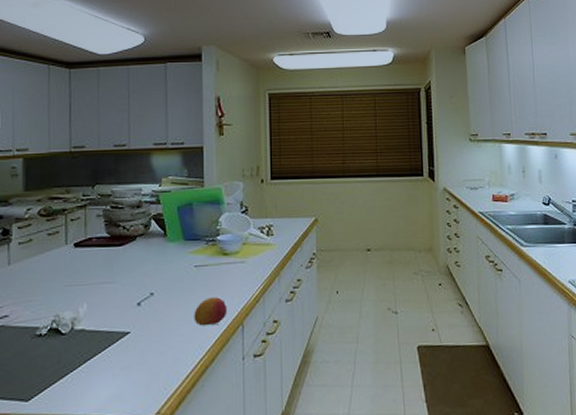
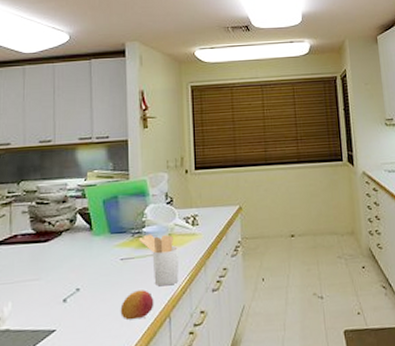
utensil holder: none [213,242,253,295] -> present [138,234,179,287]

